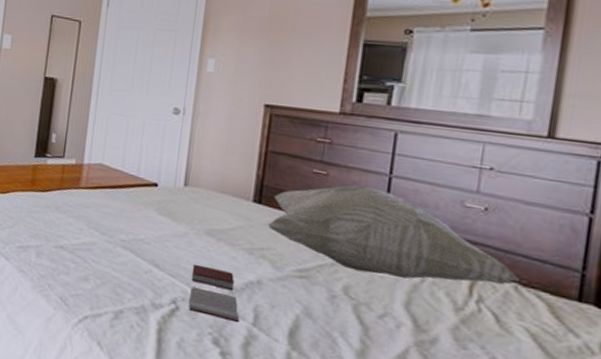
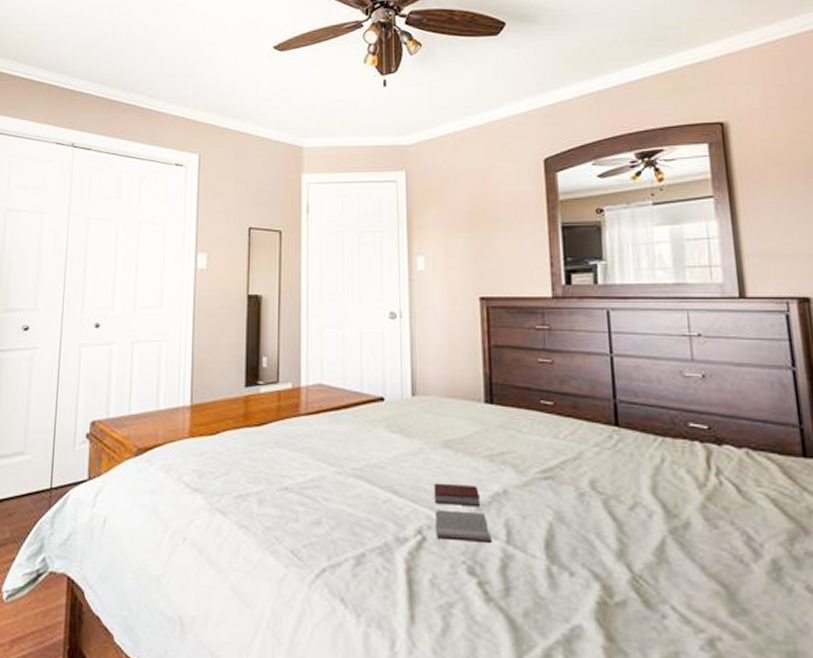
decorative pillow: present [267,184,519,286] -> none [502,370,748,463]

